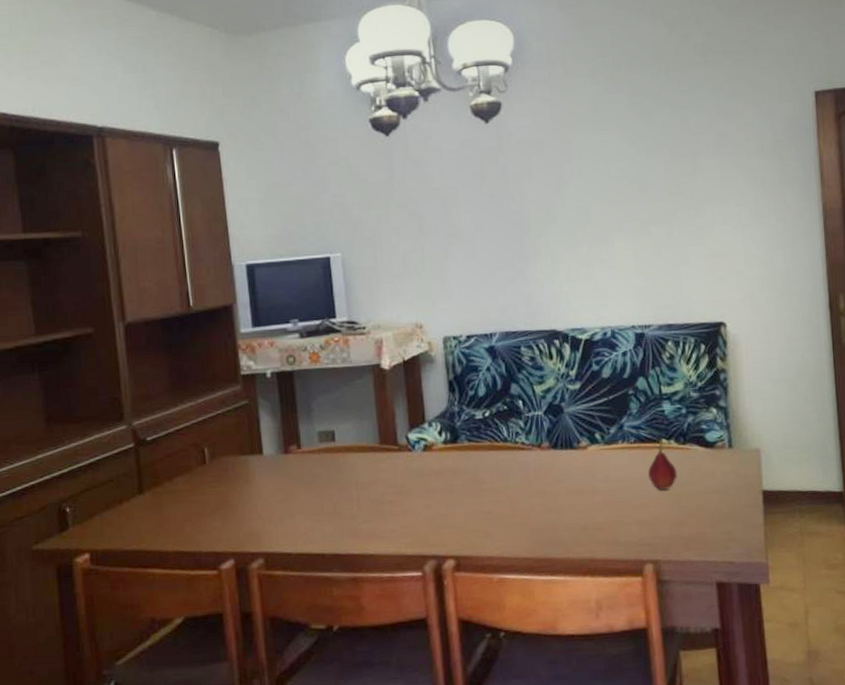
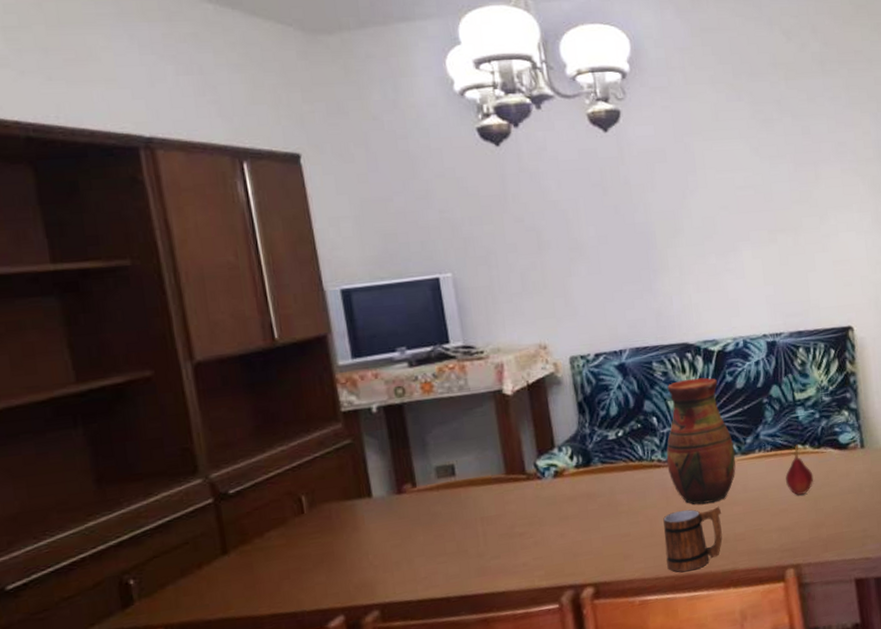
mug: none [524,493,582,555] -> present [663,506,723,572]
vase: none [530,365,599,490] -> present [666,377,736,505]

